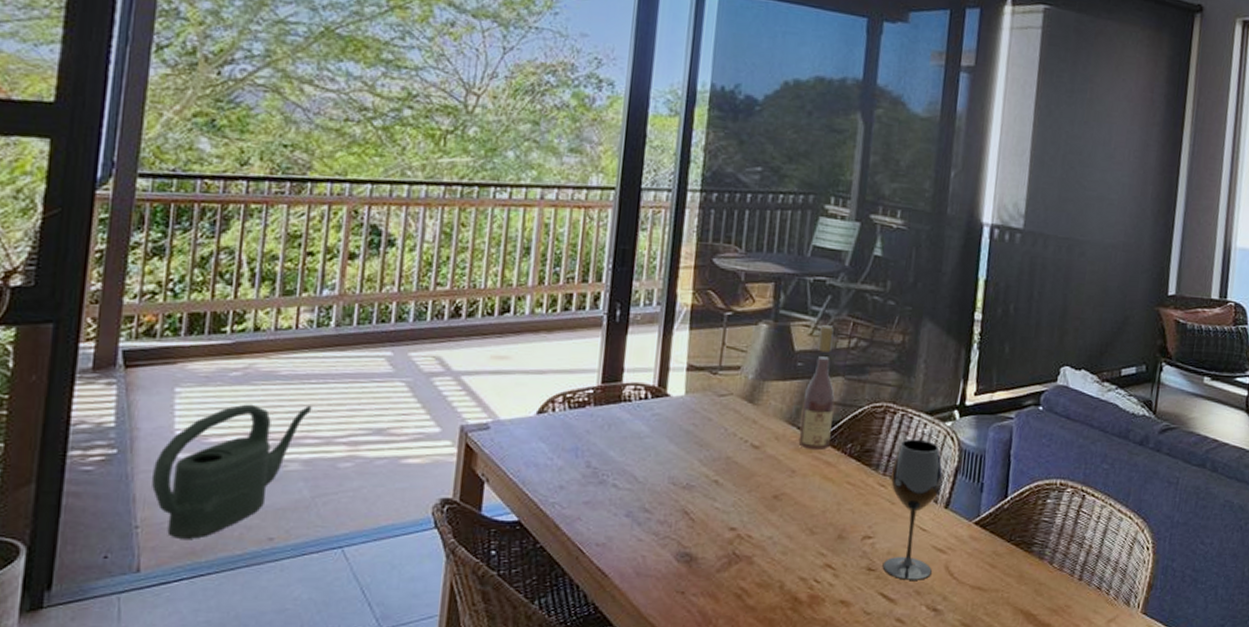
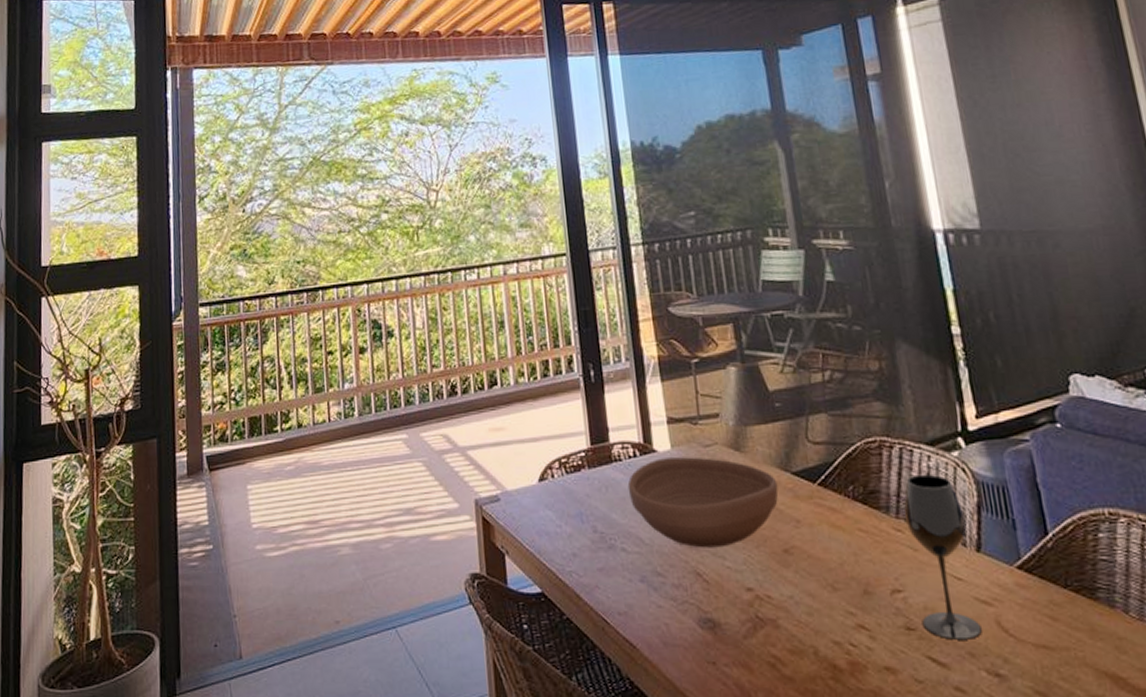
watering can: present [151,404,312,539] -> none [240,491,352,625]
bowl: none [631,403,783,490] -> present [627,457,779,548]
wine bottle: present [798,325,835,451] -> none [789,360,830,497]

